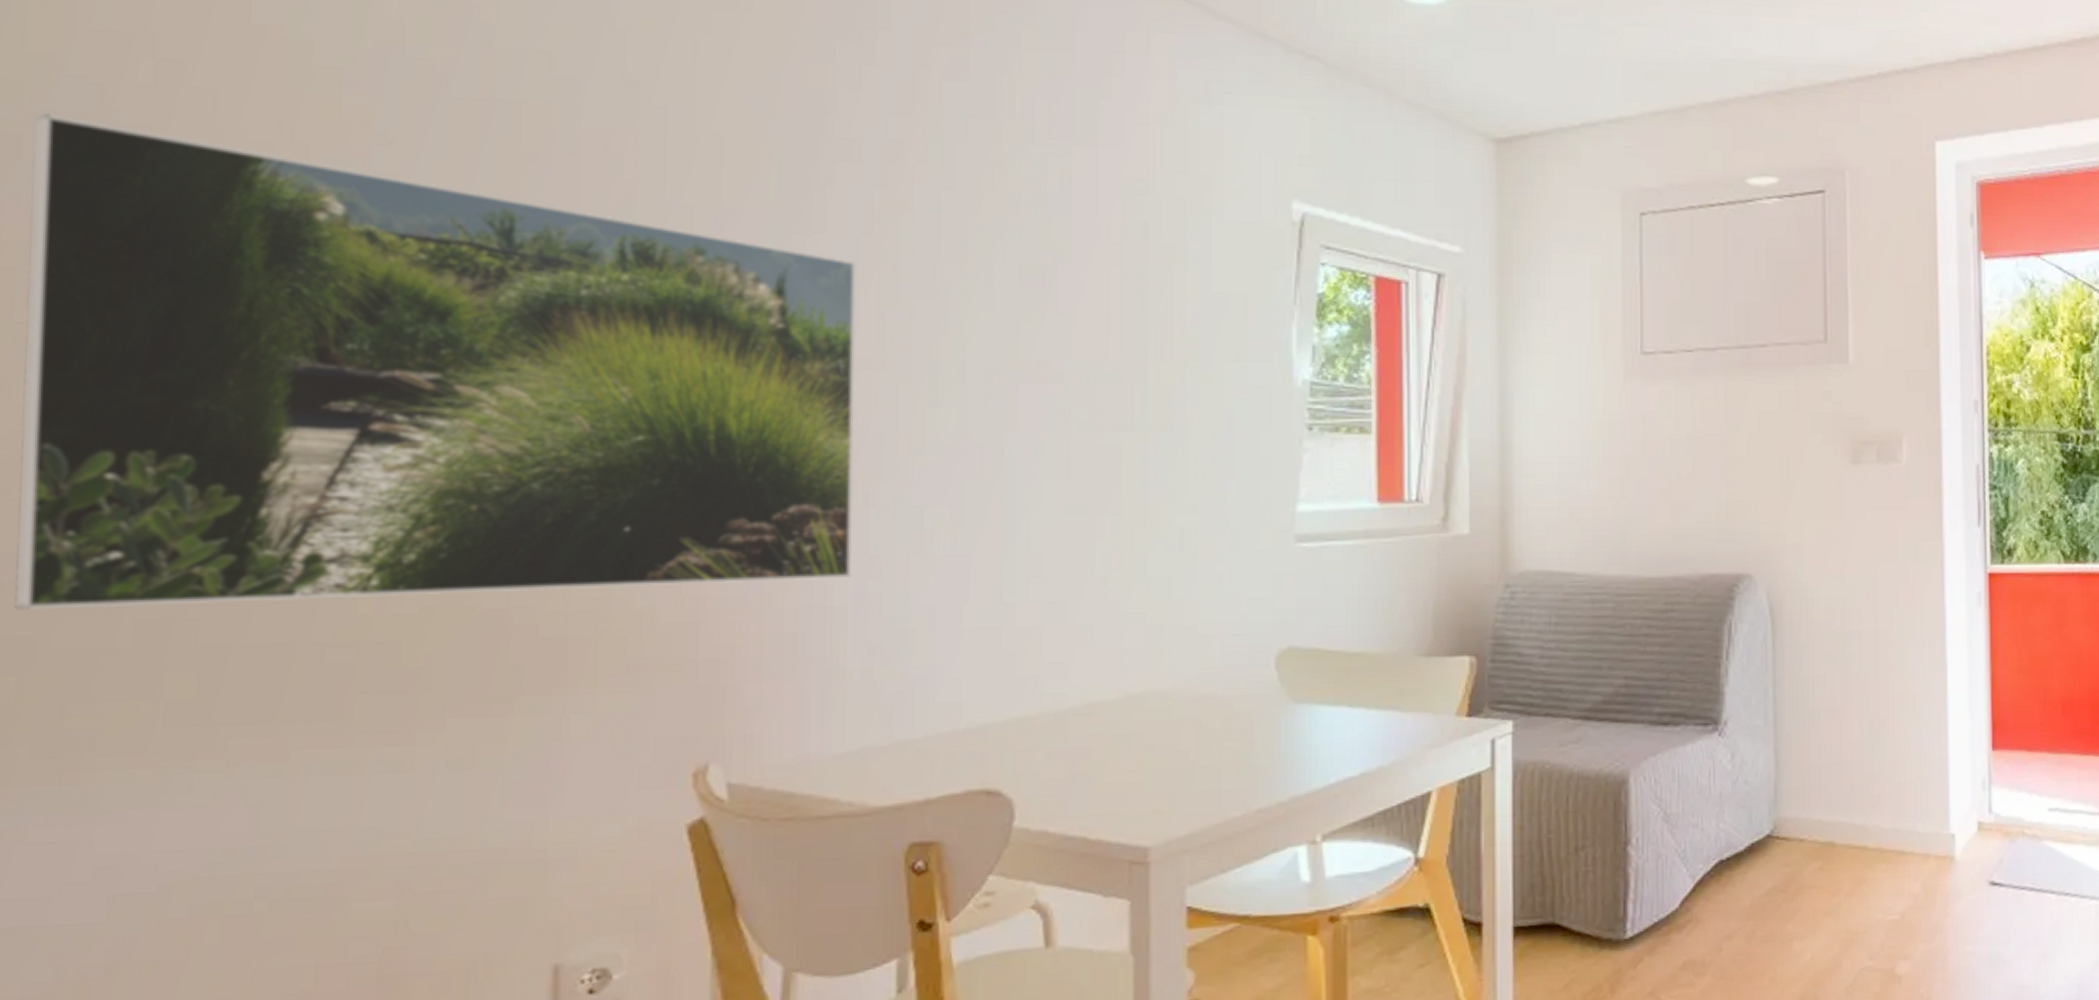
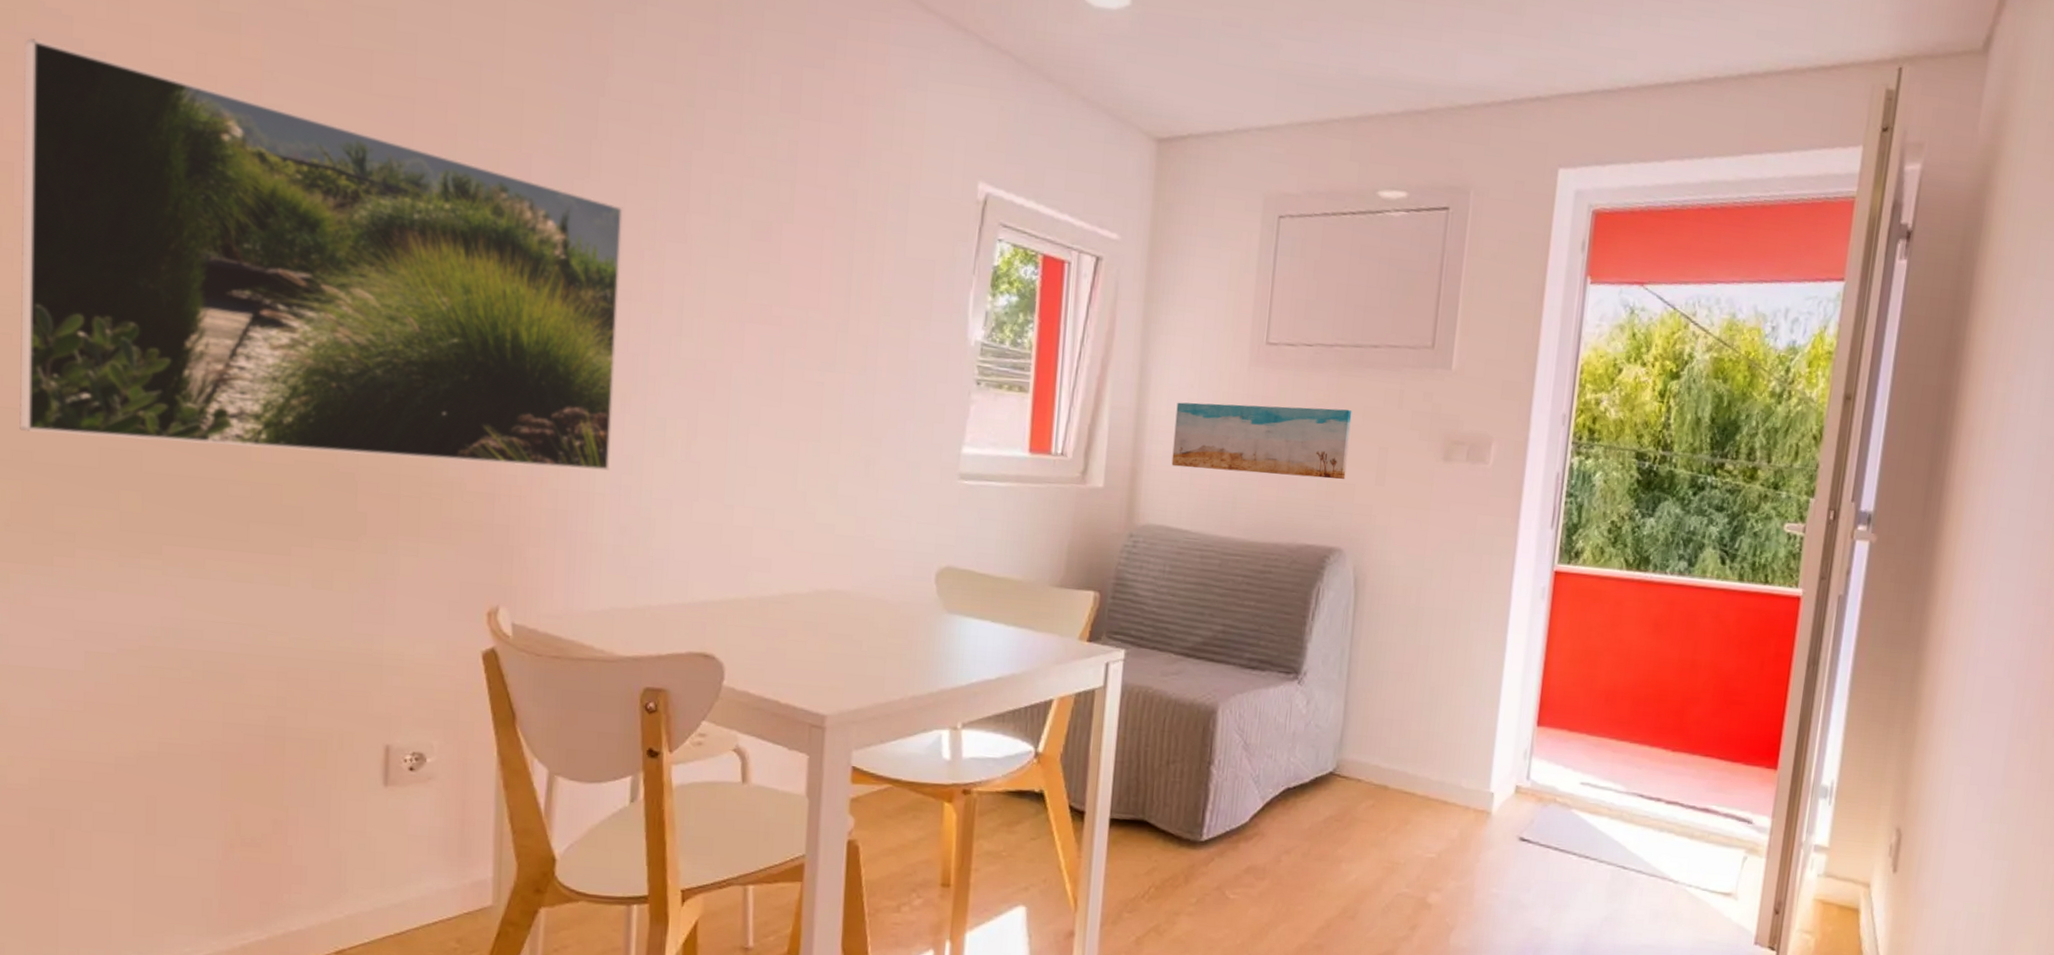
wall art: none [1546,418,1746,501] -> present [1171,402,1352,480]

